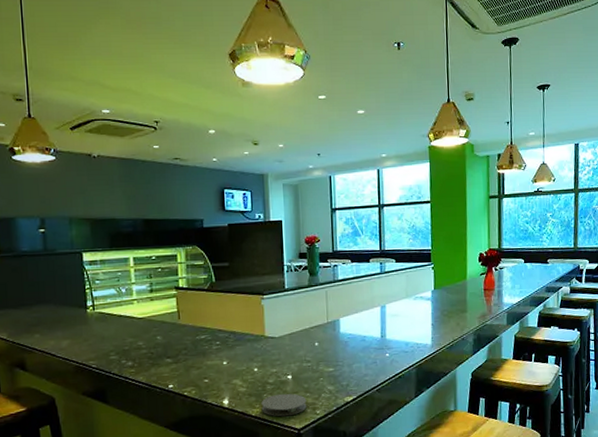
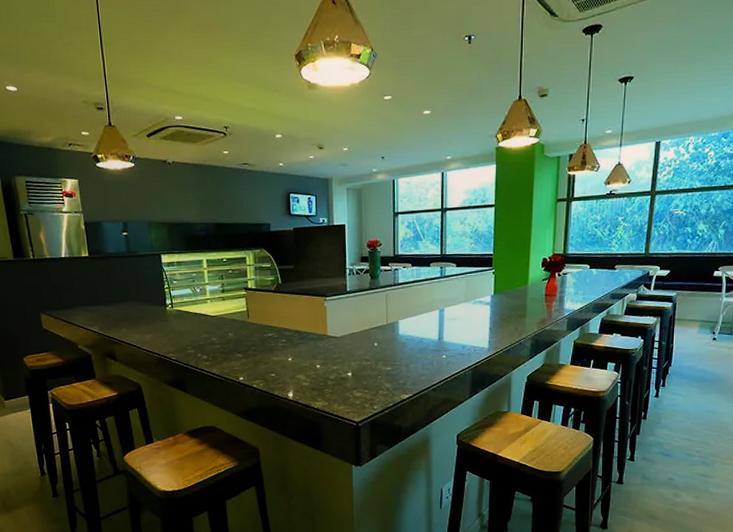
coaster: present [261,393,307,417] -> none [323,389,365,410]

